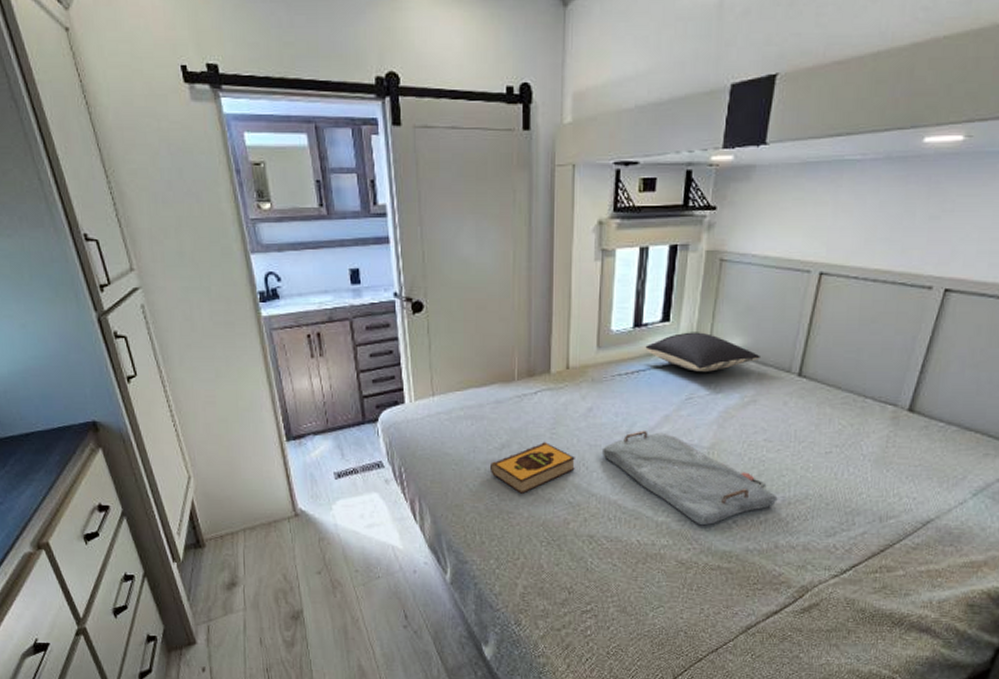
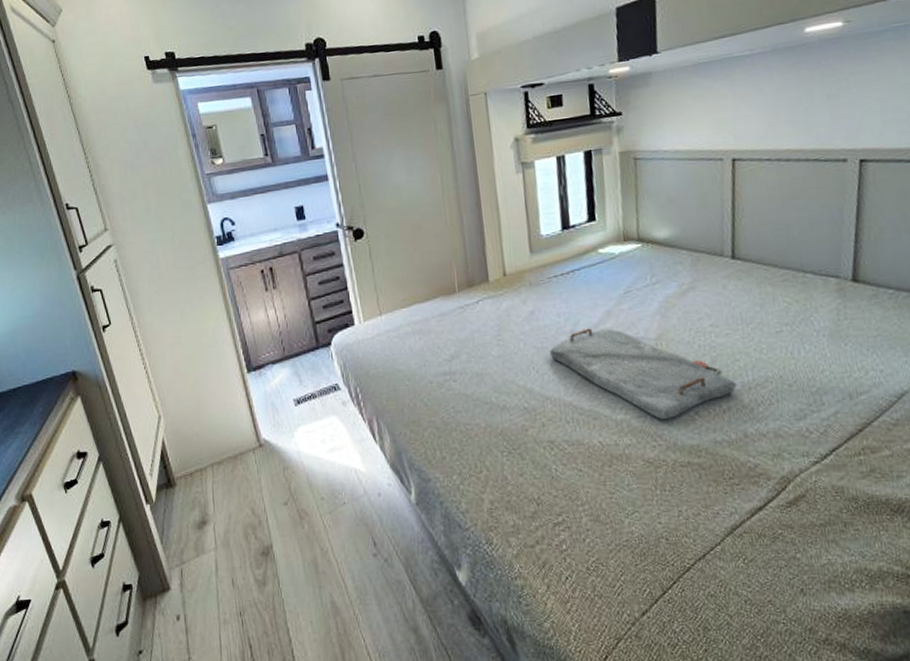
hardback book: present [489,442,575,494] -> none [441,349,526,404]
pillow: present [645,332,760,372] -> none [576,227,690,266]

